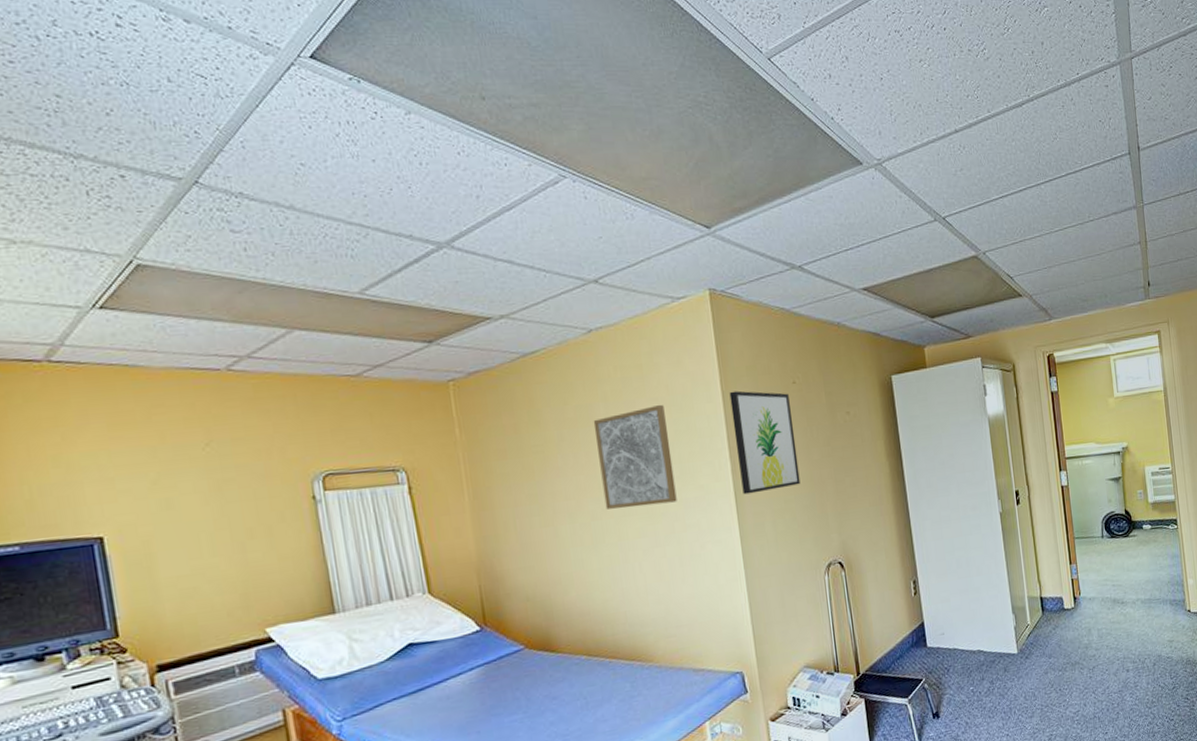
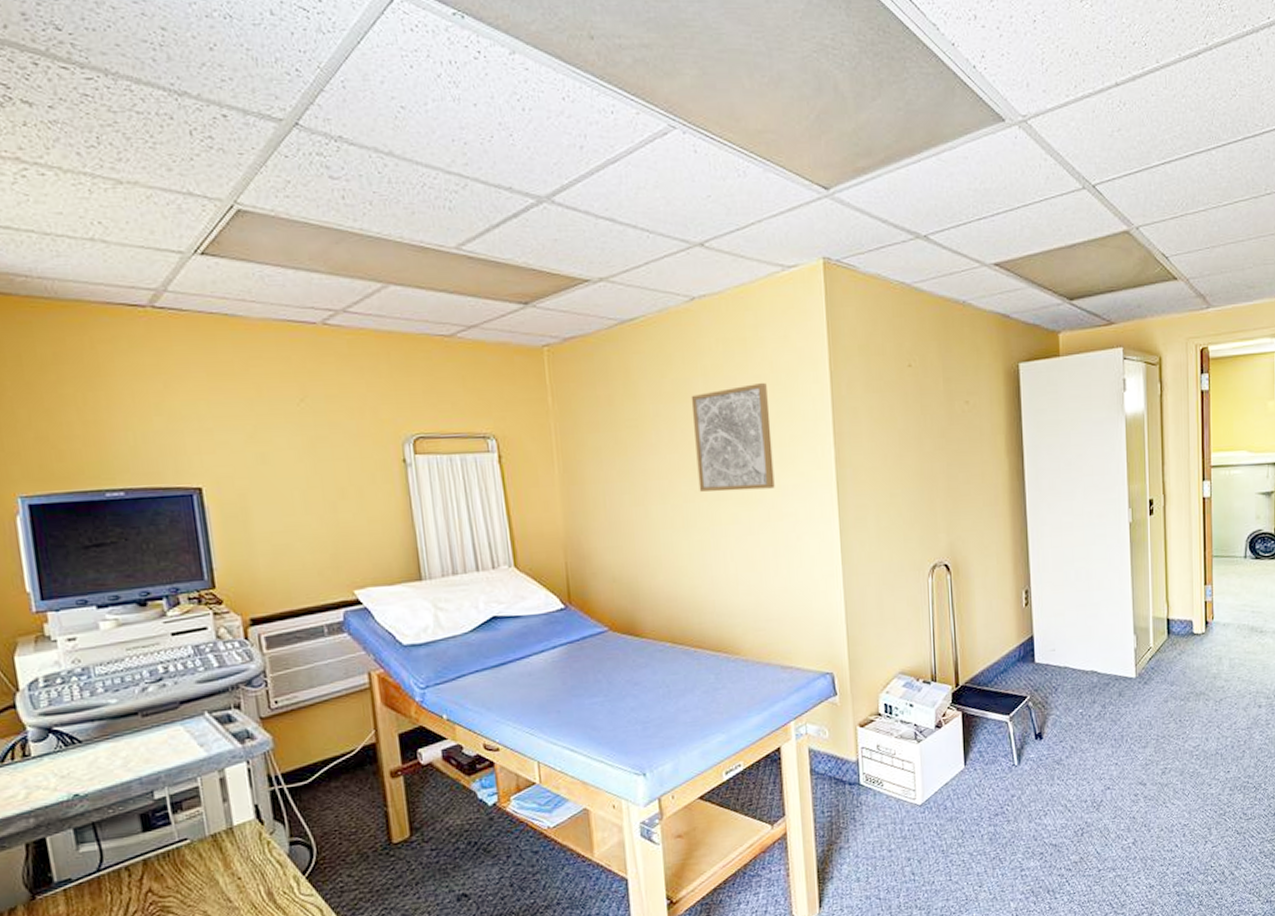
wall art: present [729,390,801,495] -> none [838,371,909,485]

